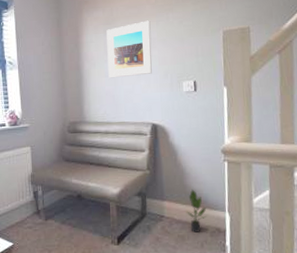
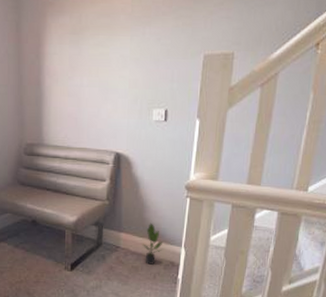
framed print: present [106,20,152,78] -> none [72,34,124,99]

